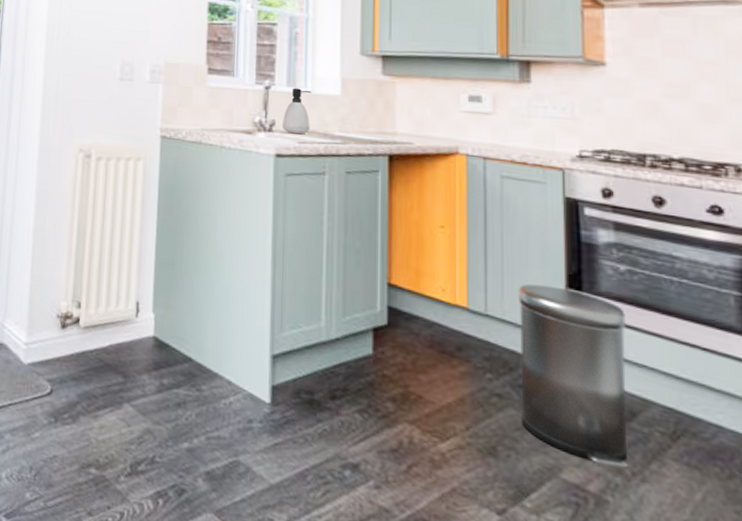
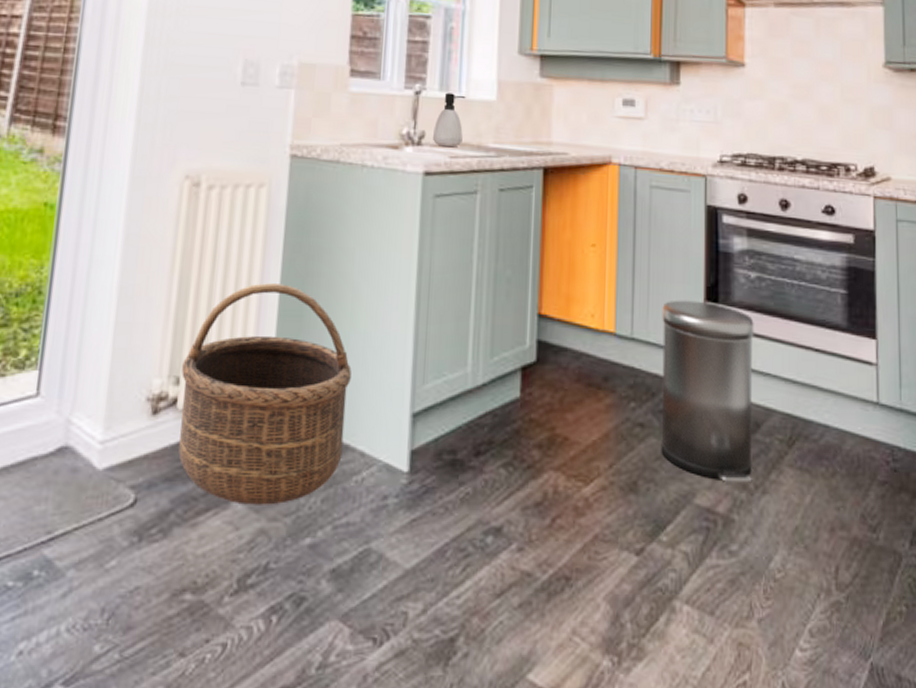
basket: none [82,236,218,412] -> present [178,283,352,505]

